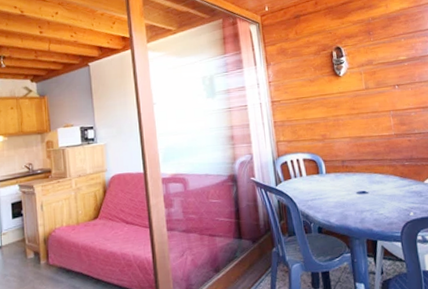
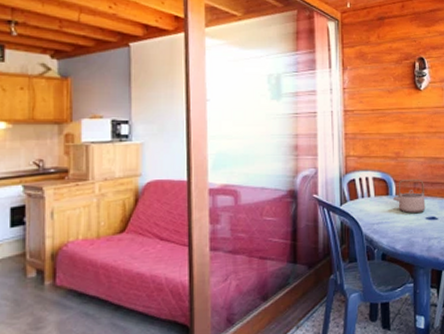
teapot: none [324,157,356,190] -> present [393,179,426,214]

